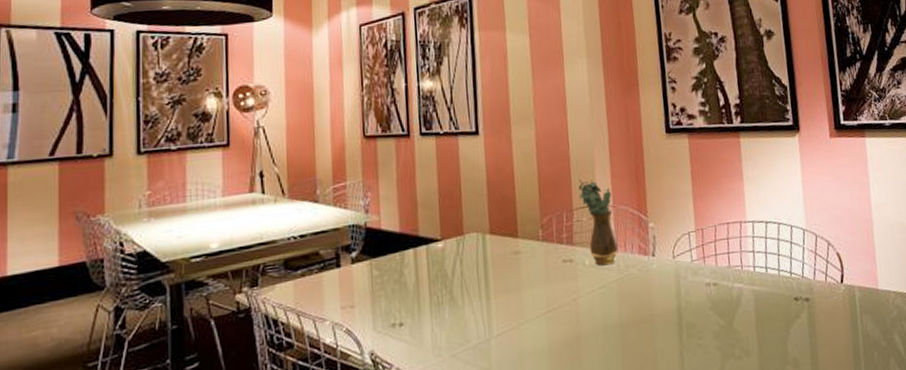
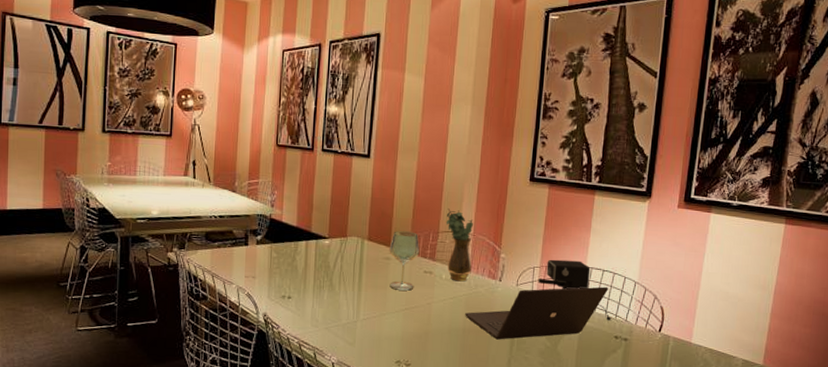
wine glass: none [517,214,555,290] -> present [389,231,420,291]
laptop: none [619,241,776,329] -> present [465,286,608,340]
coffee maker: none [697,215,787,281] -> present [538,259,612,321]

